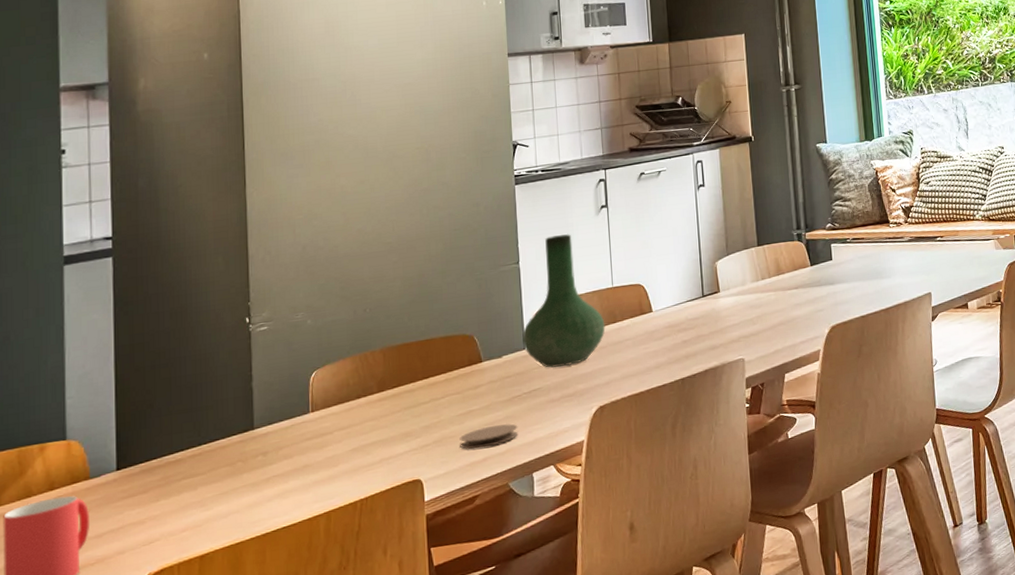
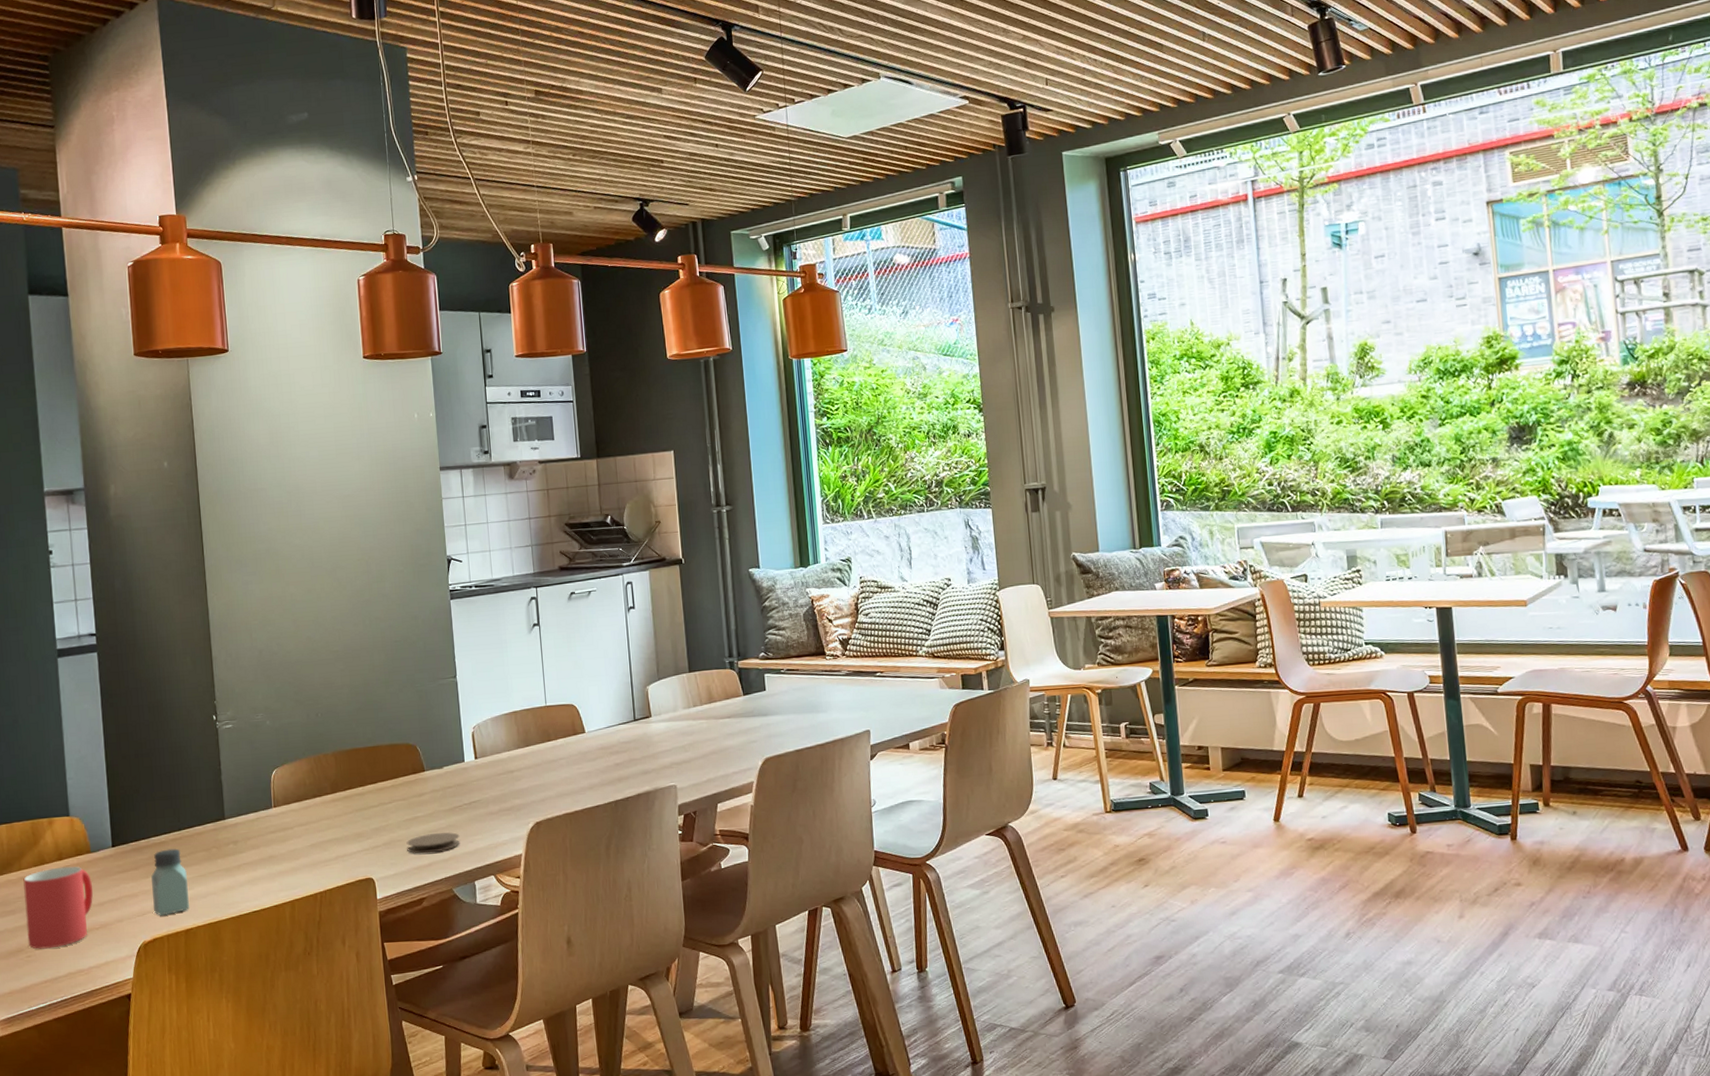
saltshaker: none [162,466,207,543] -> present [151,848,189,916]
vase: present [522,234,606,368] -> none [461,651,540,781]

